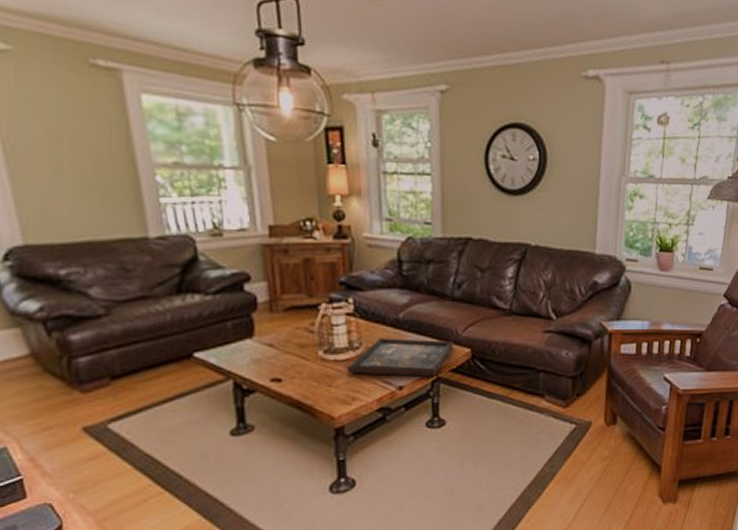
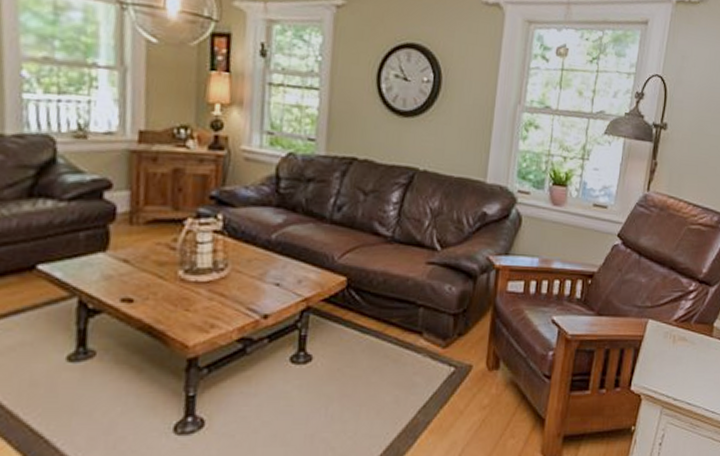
decorative tray: present [347,338,454,377] -> none [208,260,329,306]

